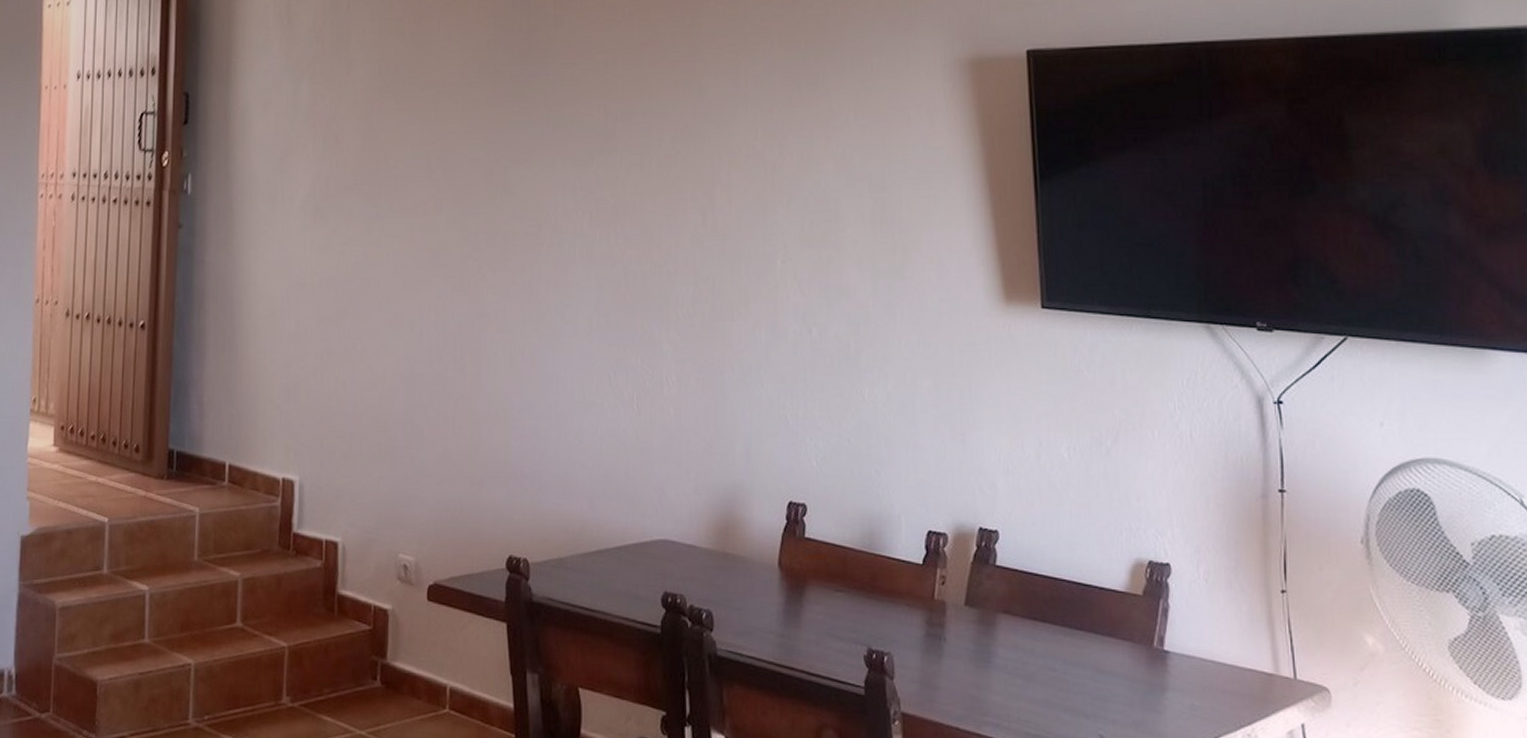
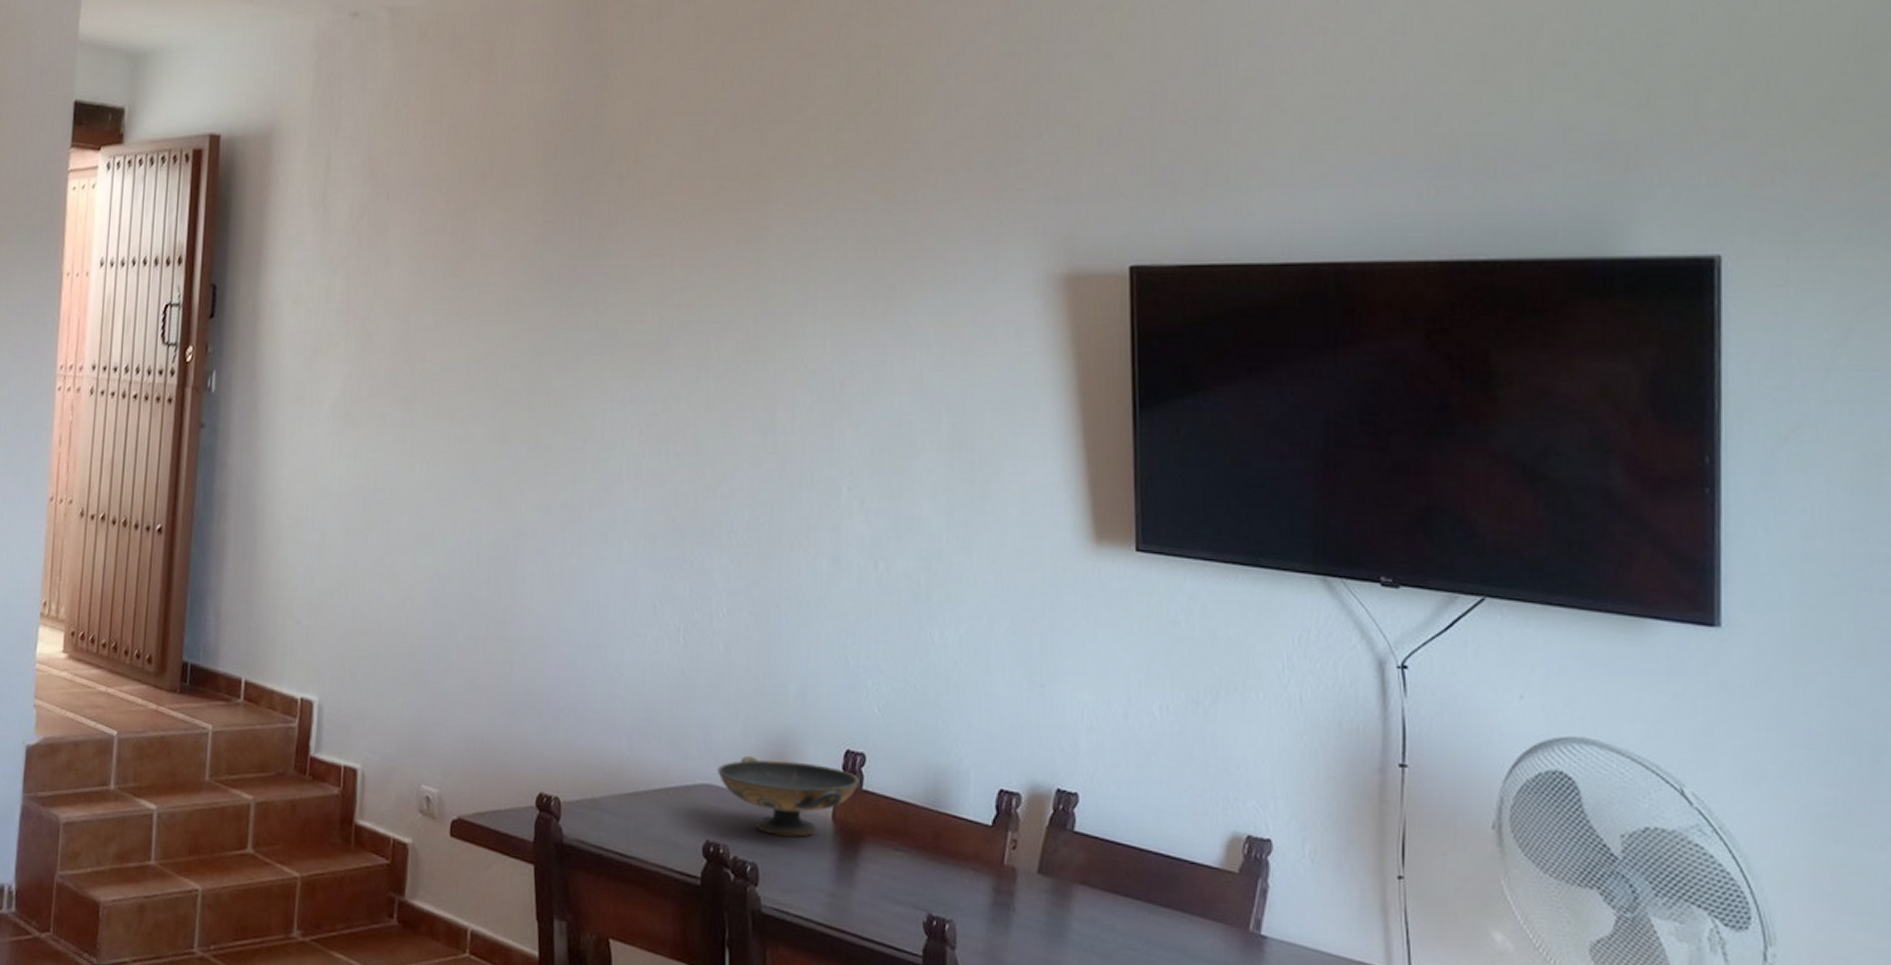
decorative bowl: none [672,511,802,584] -> present [717,755,859,837]

